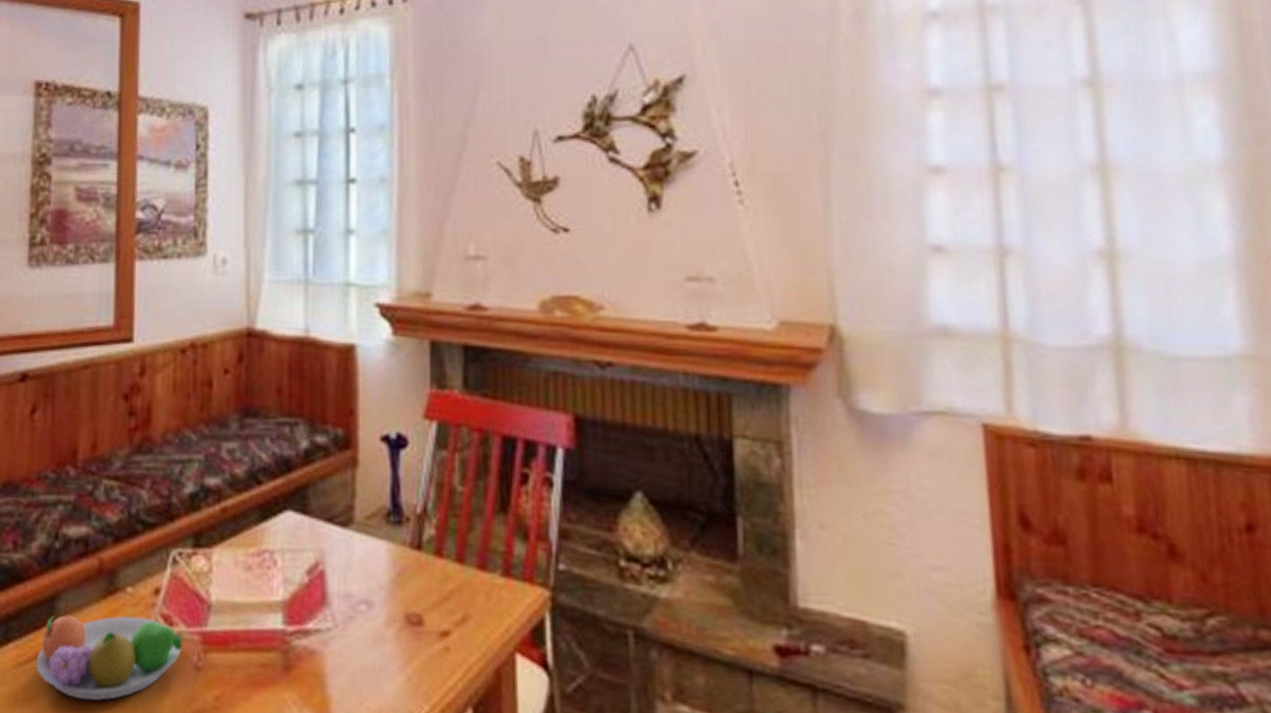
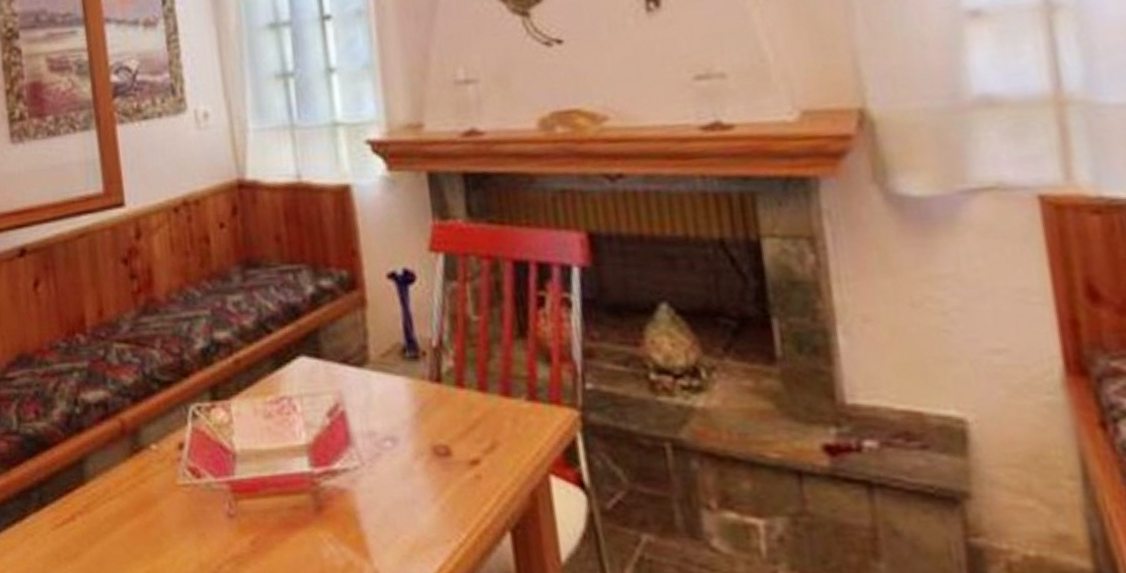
fruit bowl: present [36,615,183,701] -> none [72,472,213,555]

